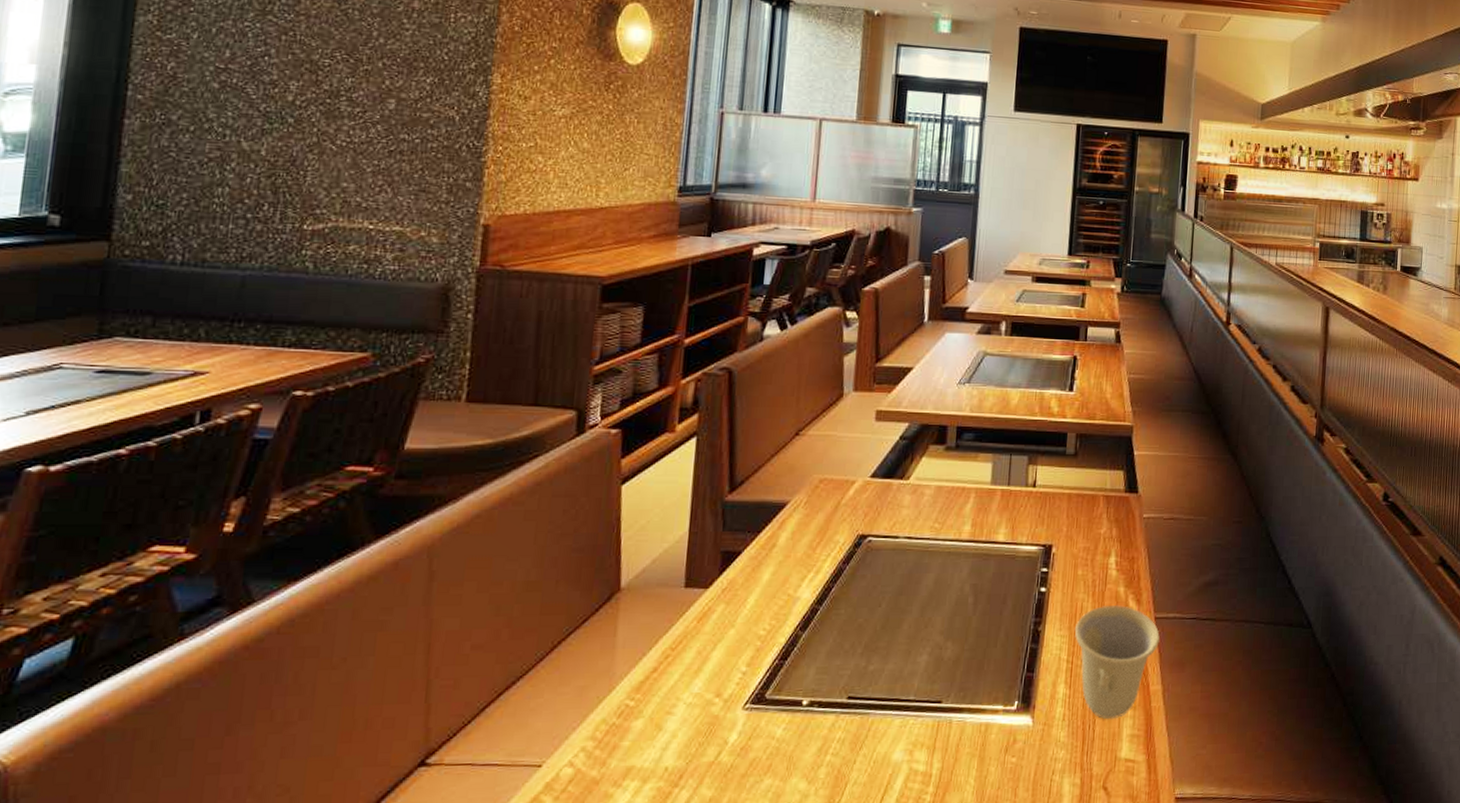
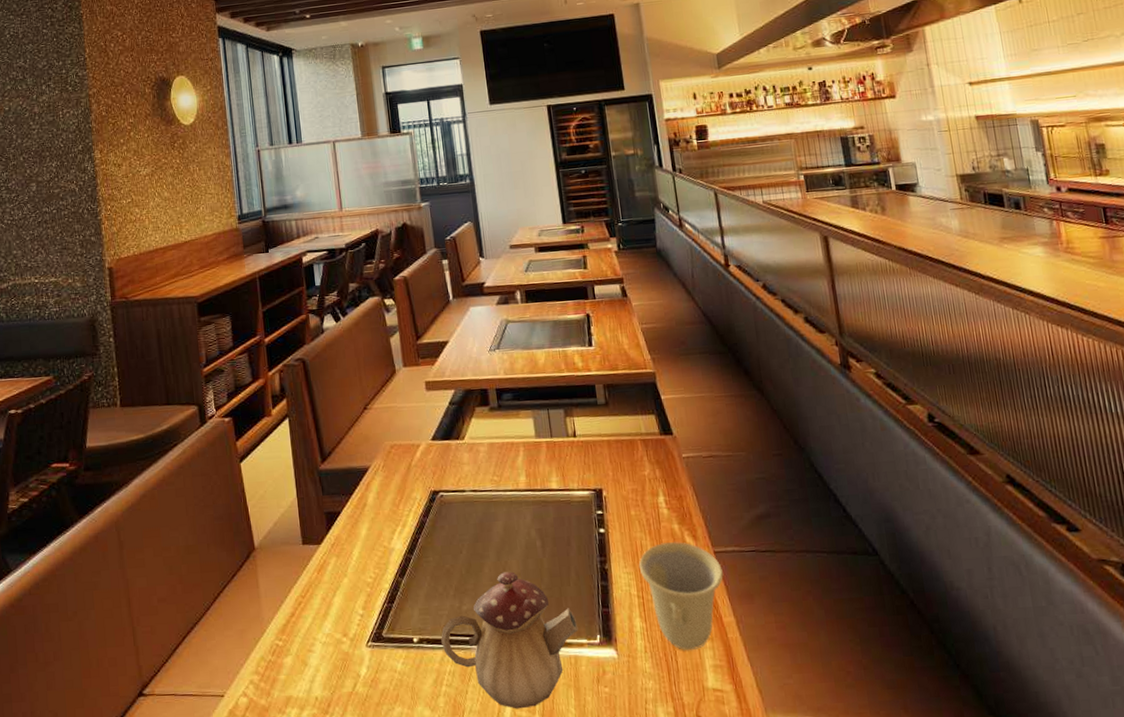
teapot: none [836,629,996,781] -> present [441,571,579,709]

